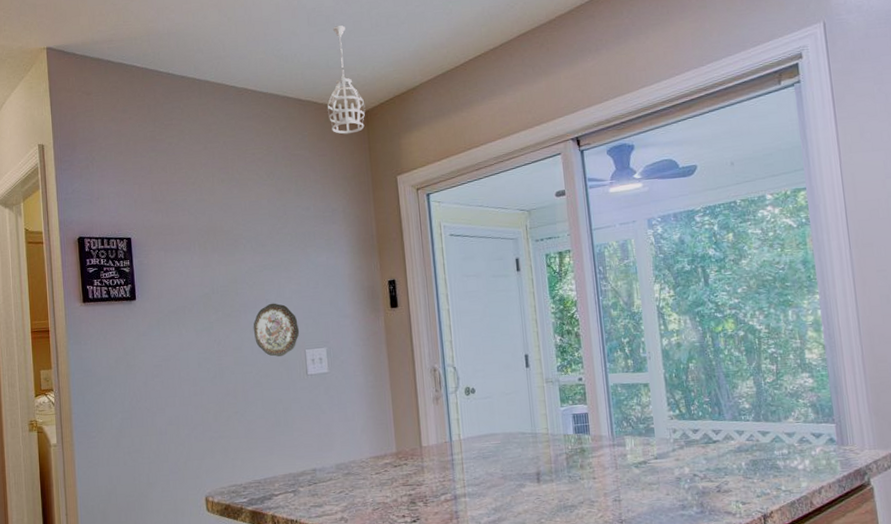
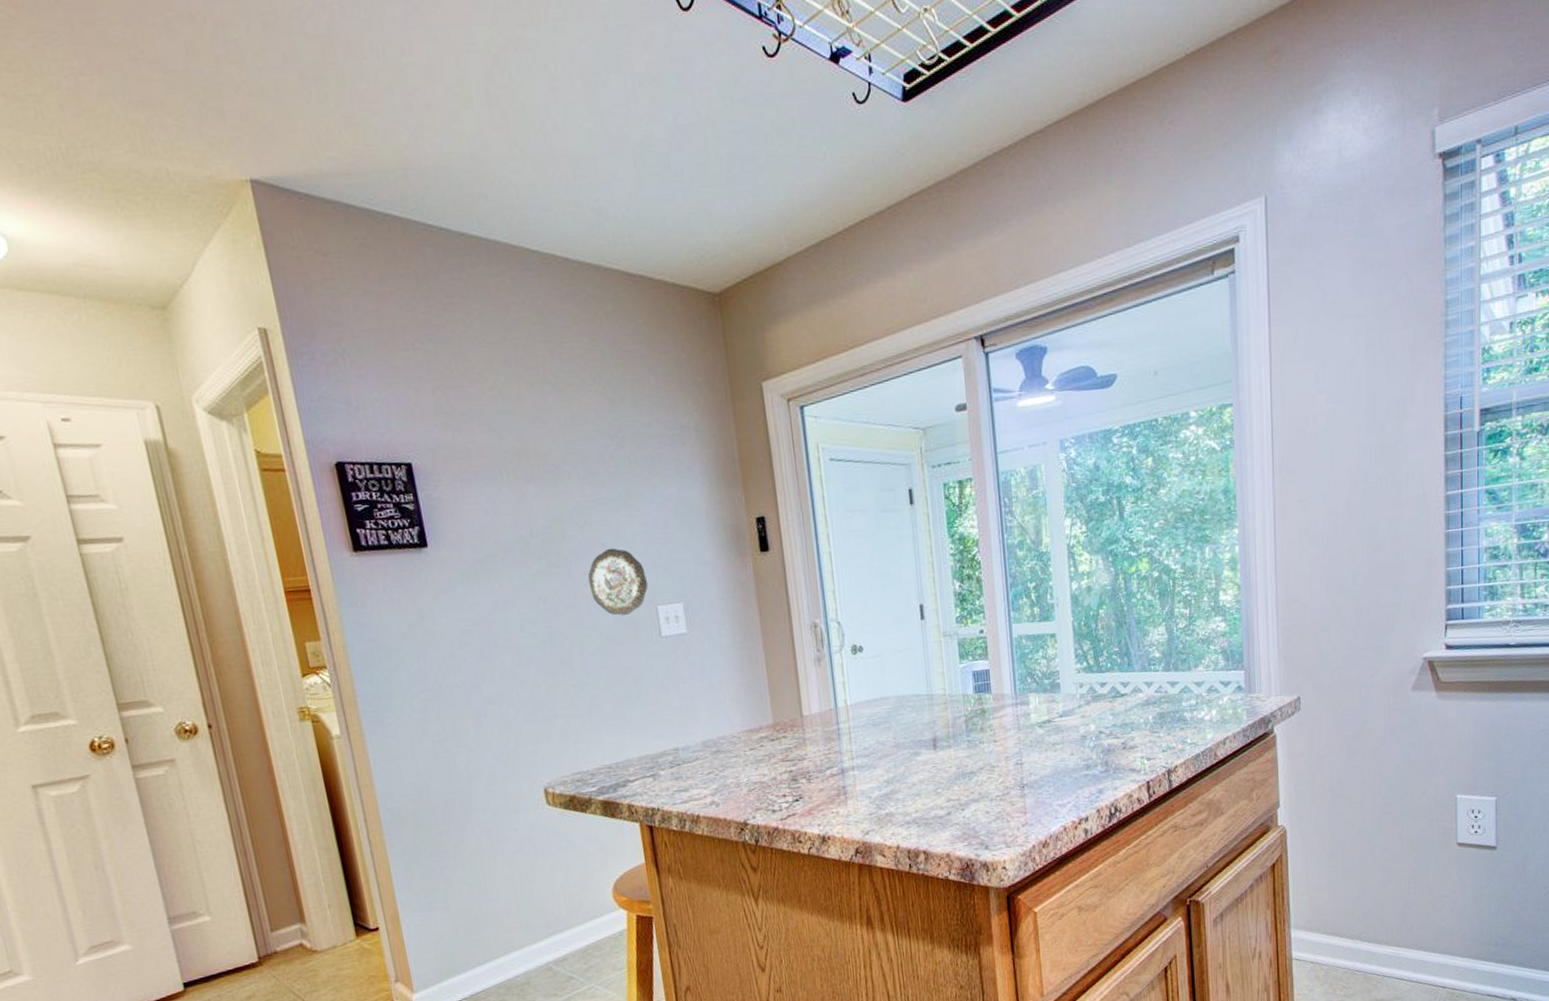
pendant light: present [327,25,366,134] -> none [667,168,718,324]

